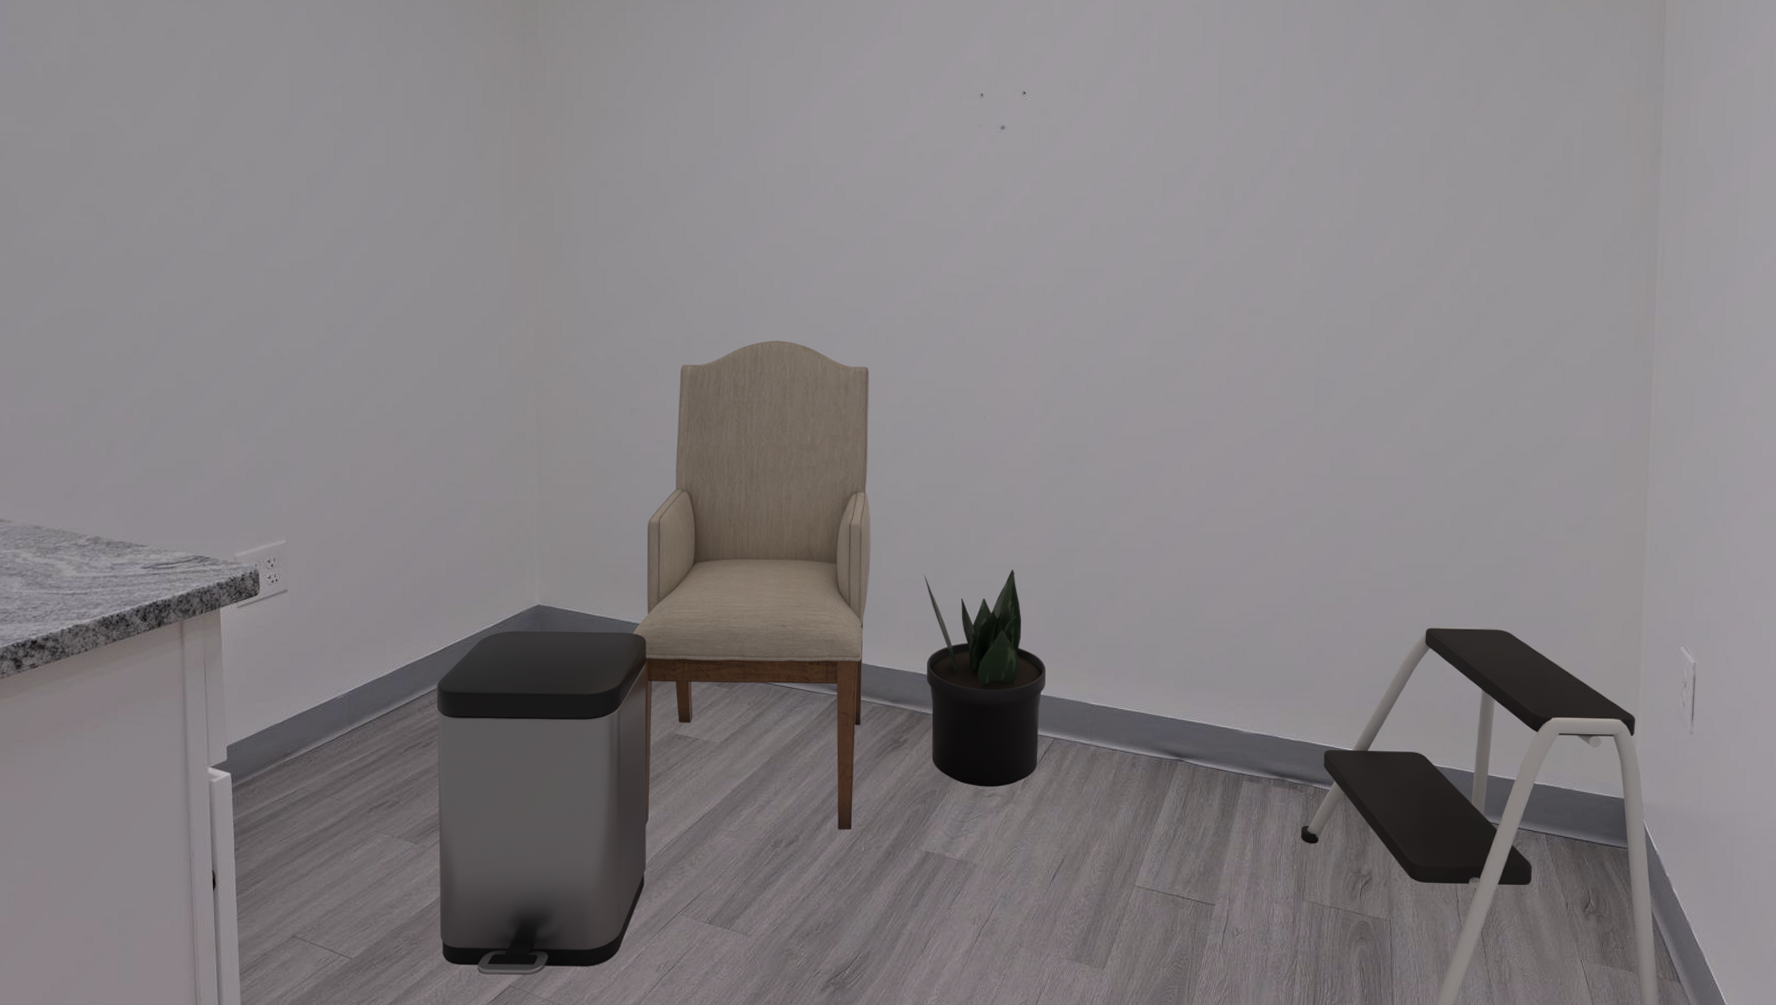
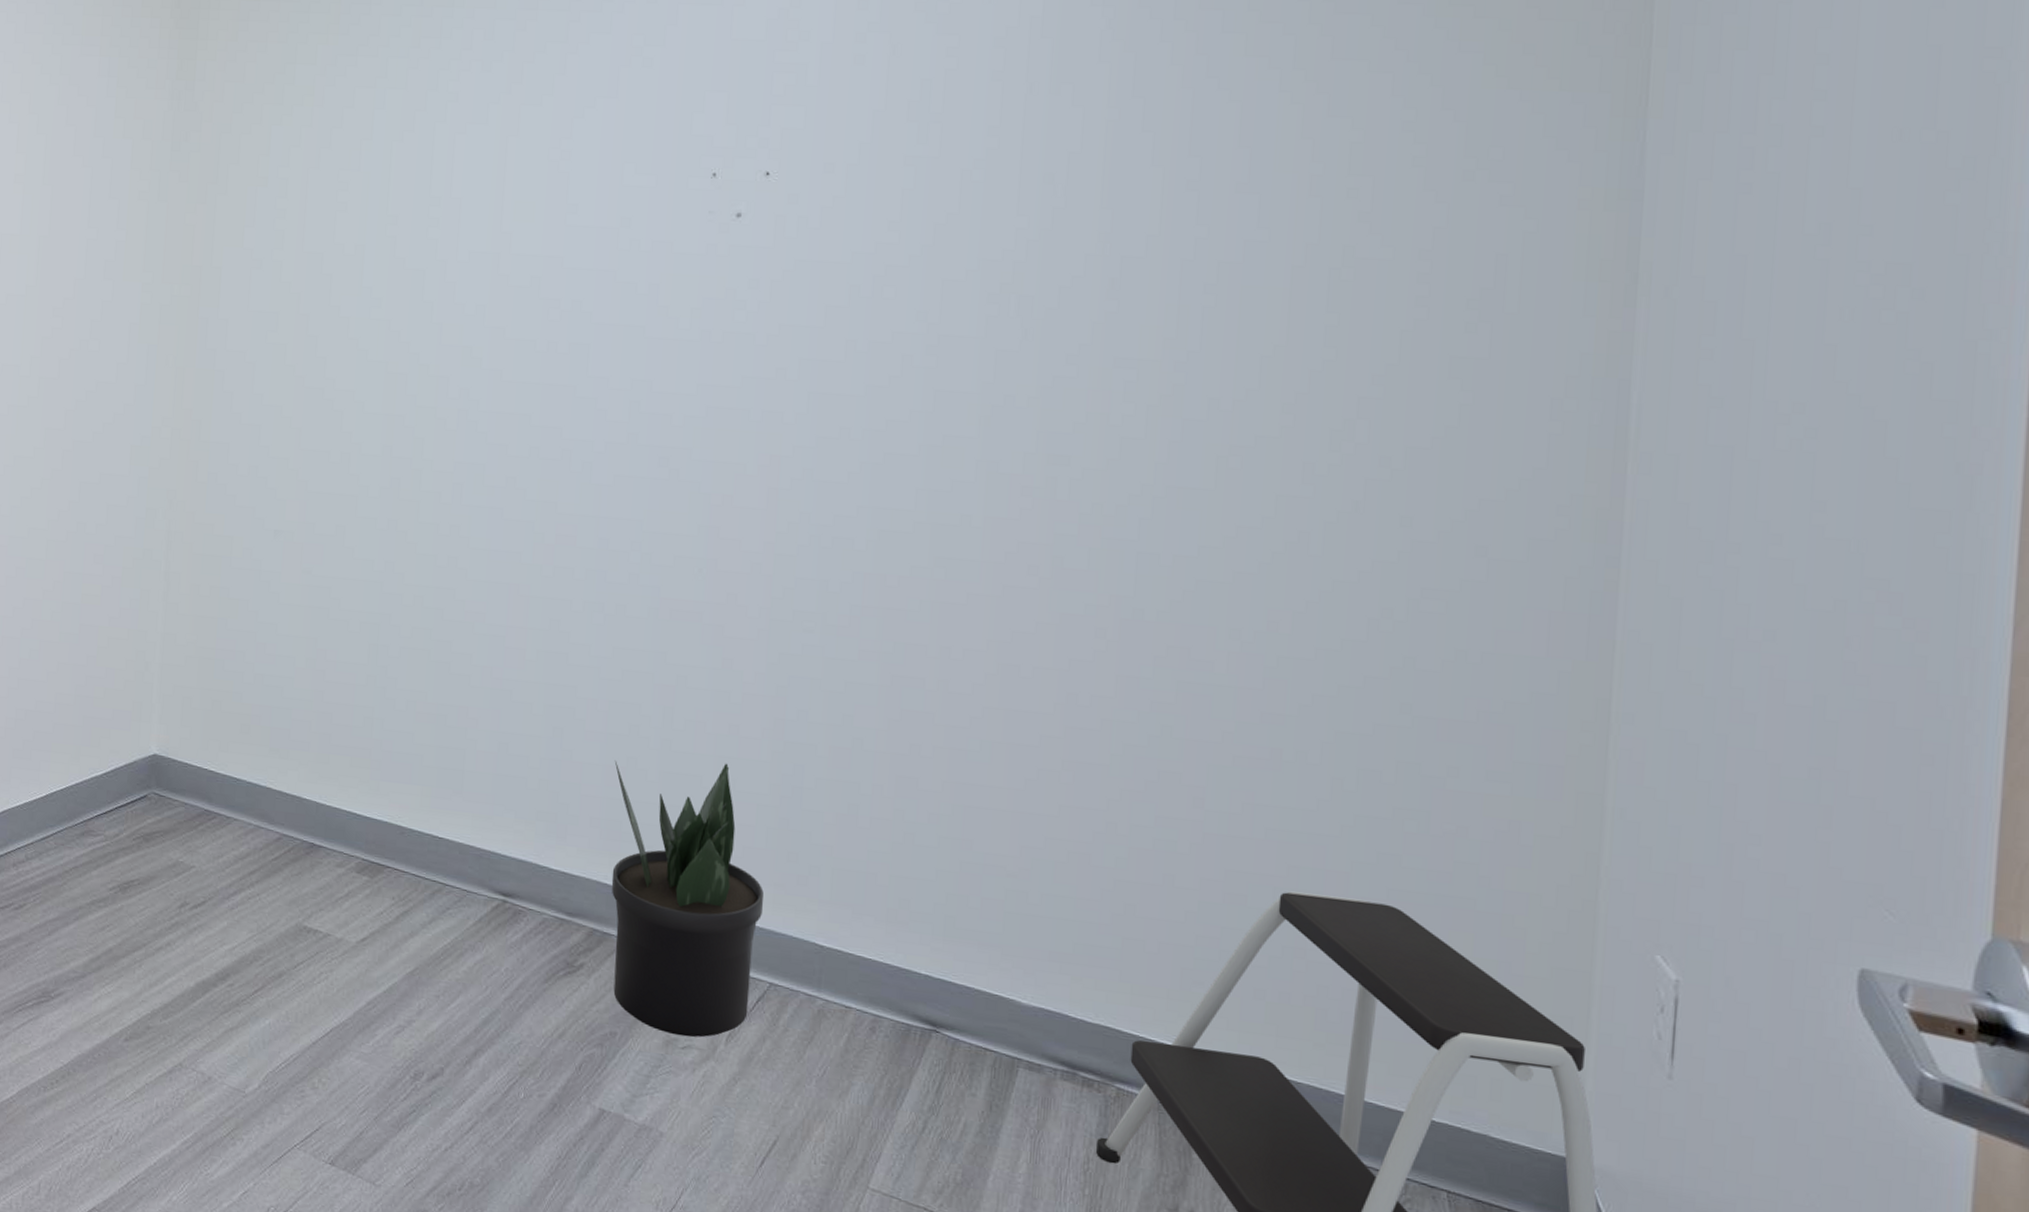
pedal bin: present [437,631,647,975] -> none [20,781,276,1199]
chair: present [632,340,871,830] -> none [261,459,560,1070]

